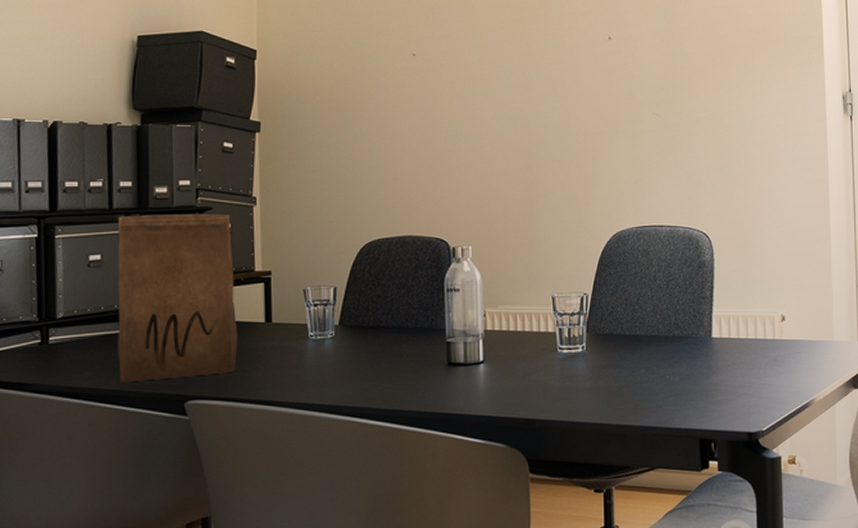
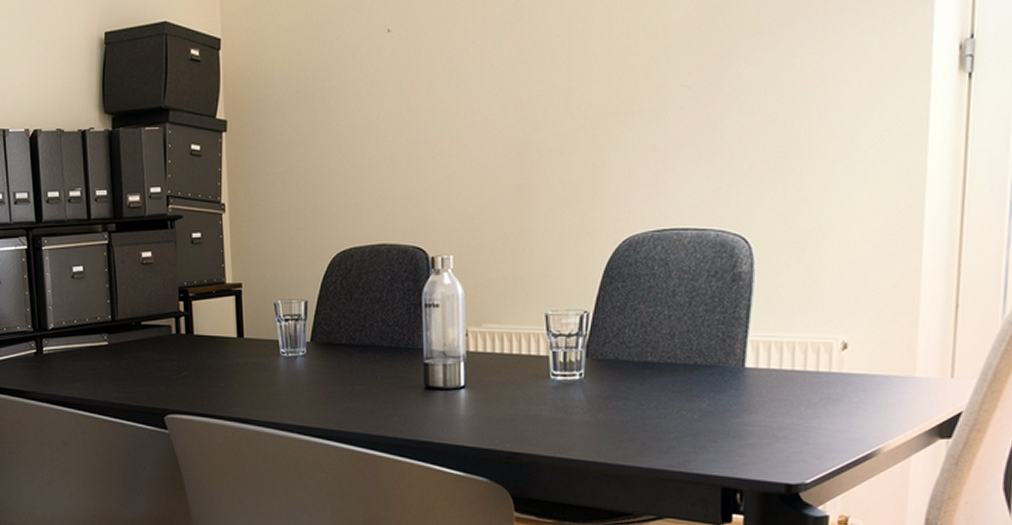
paper bag: present [117,213,238,383] -> none [96,222,211,394]

